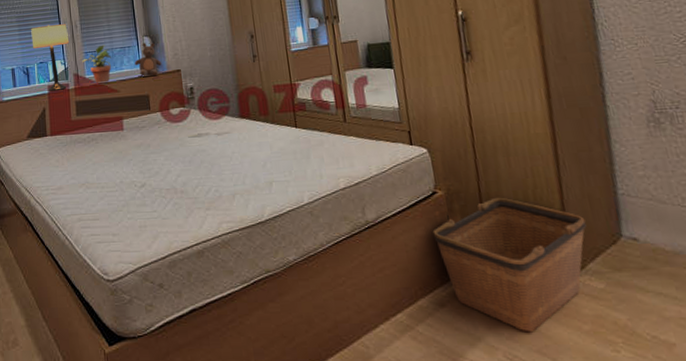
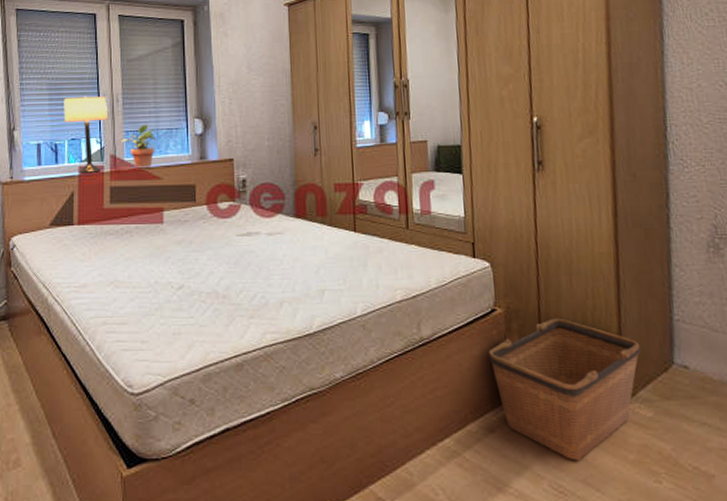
teddy bear: present [134,42,161,77] -> none [182,125,212,165]

